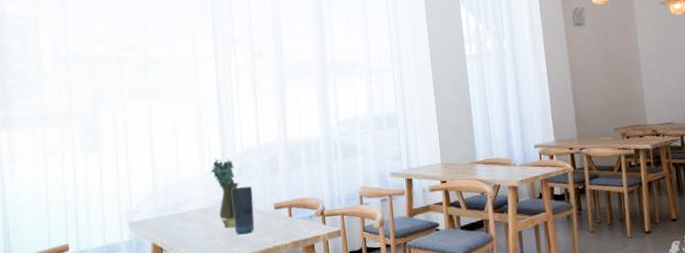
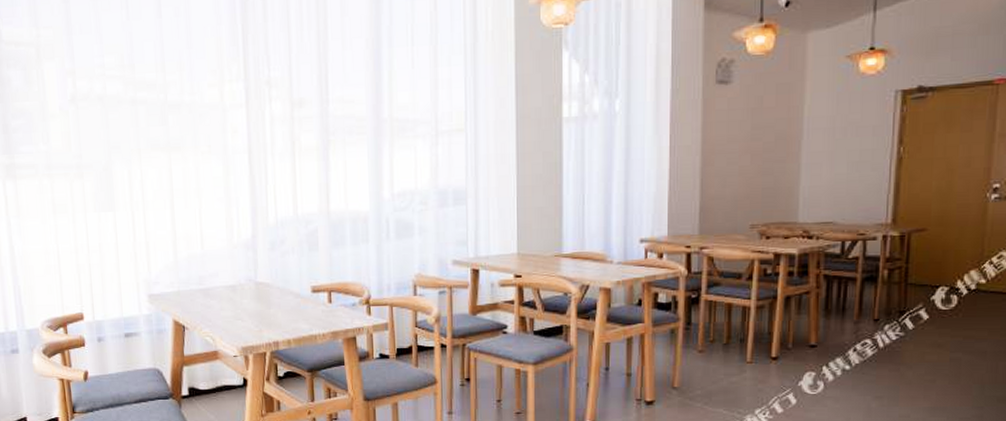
vase: present [211,158,239,227] -> none [239,228,272,309]
cup: present [232,186,255,235] -> none [263,263,289,319]

